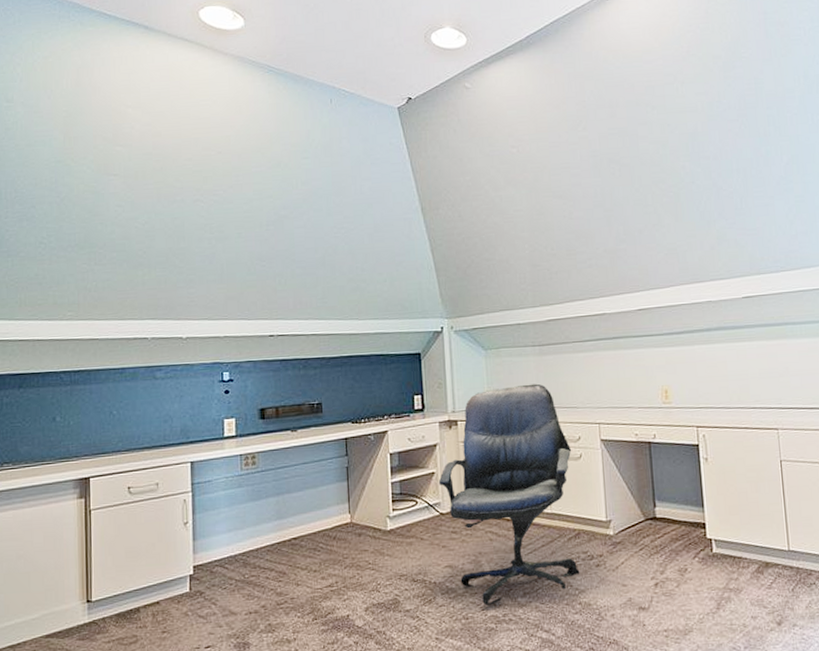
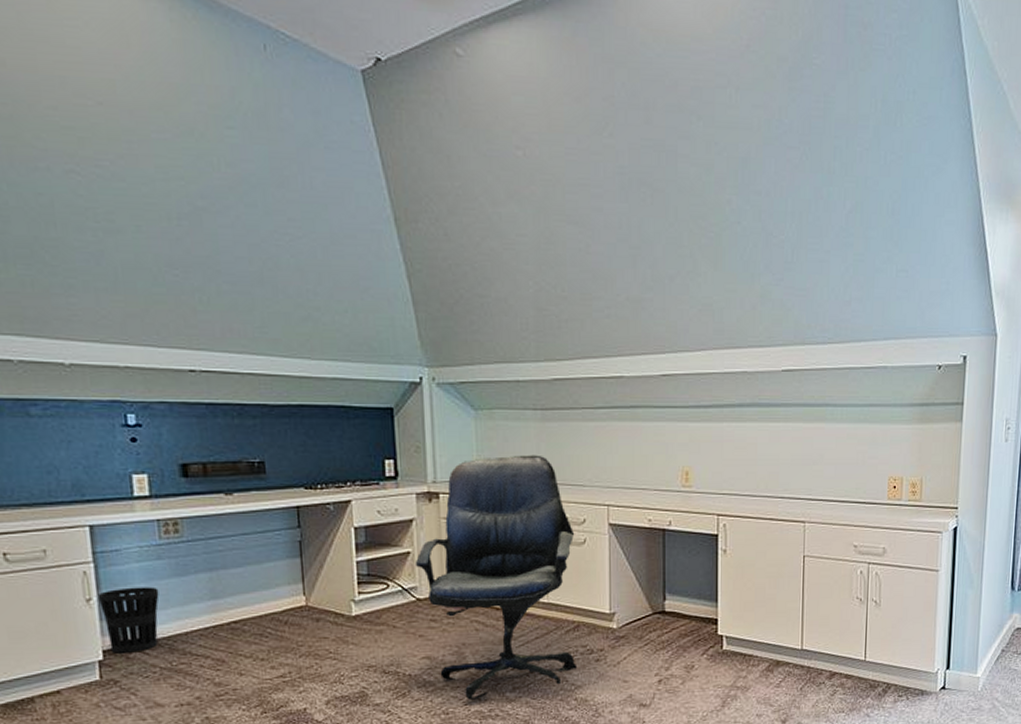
wastebasket: none [192,510,238,568] -> present [97,587,159,653]

